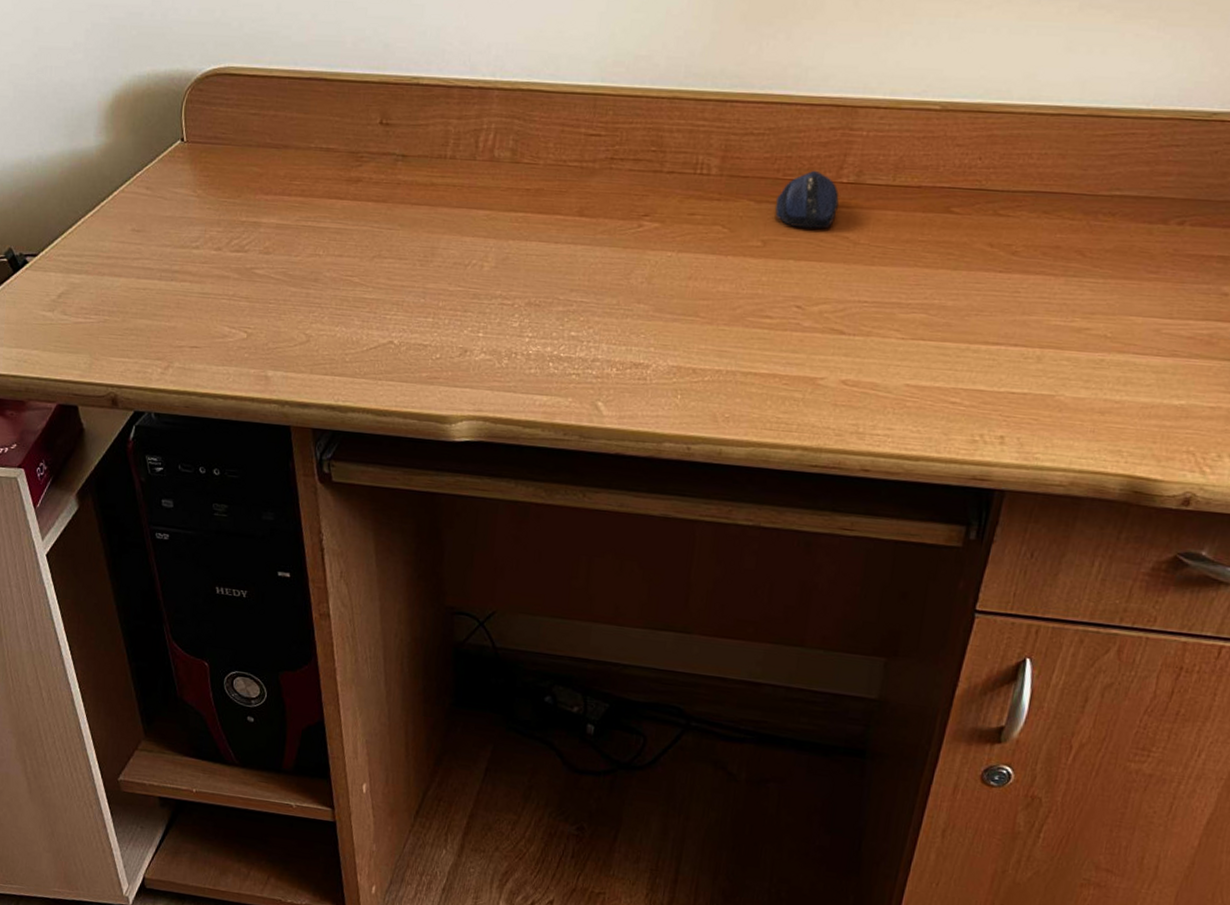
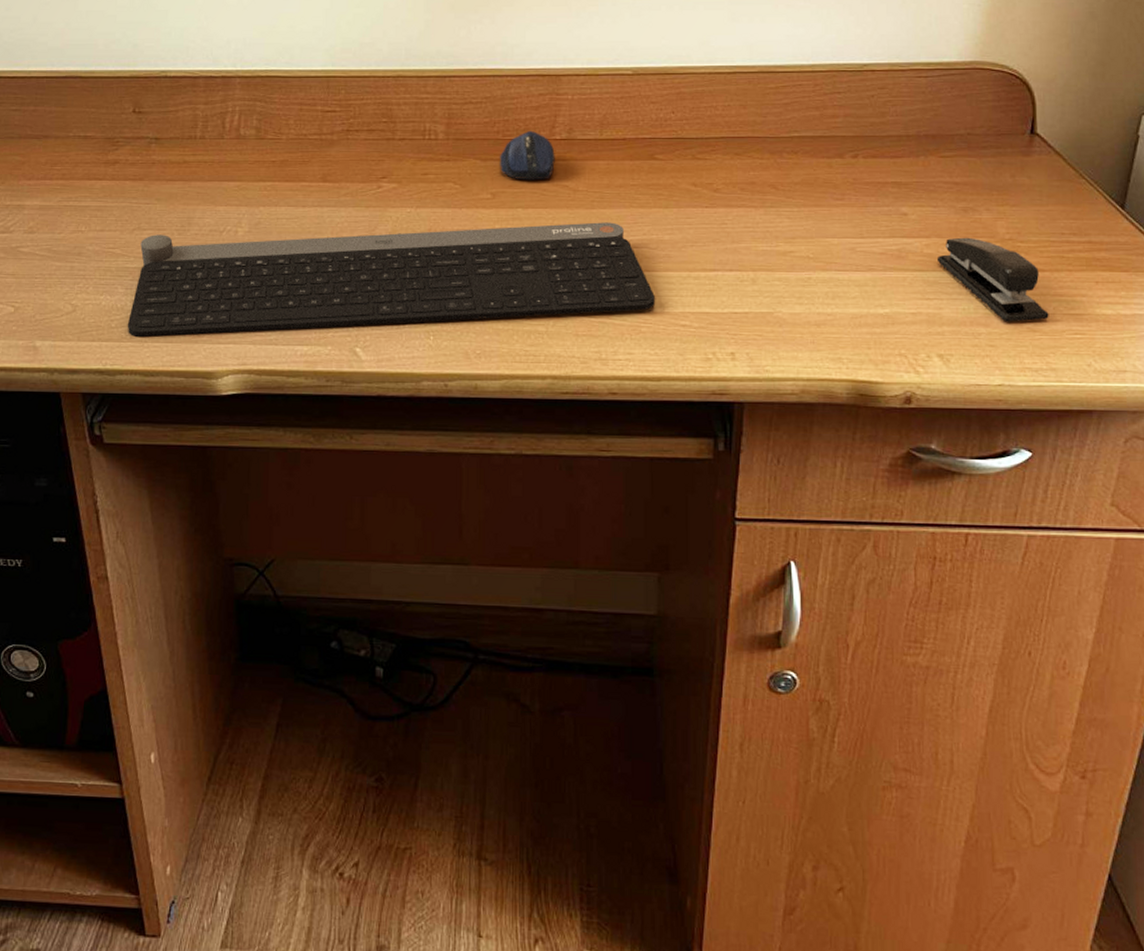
computer keyboard: none [361,264,927,384] -> present [127,222,655,337]

